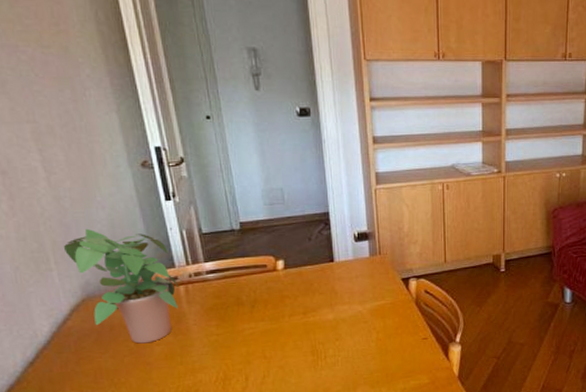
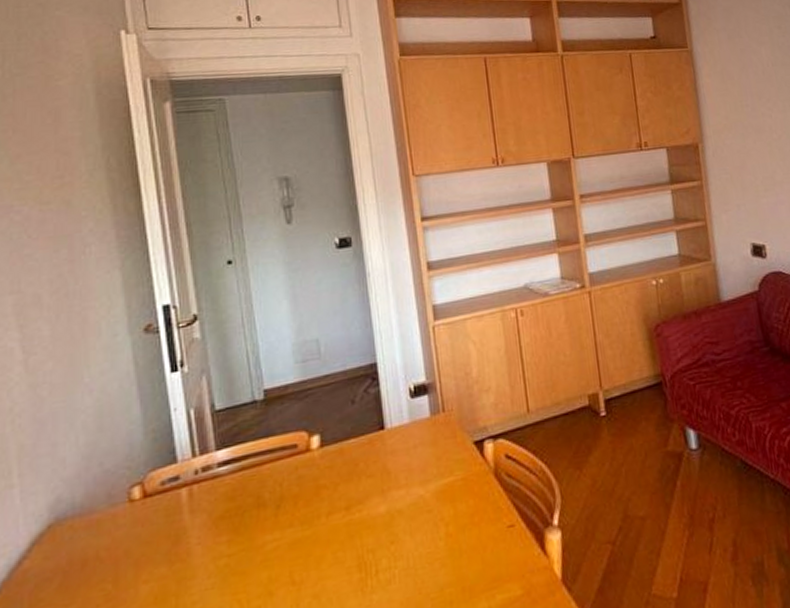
potted plant: present [64,228,178,344] -> none [34,420,180,584]

